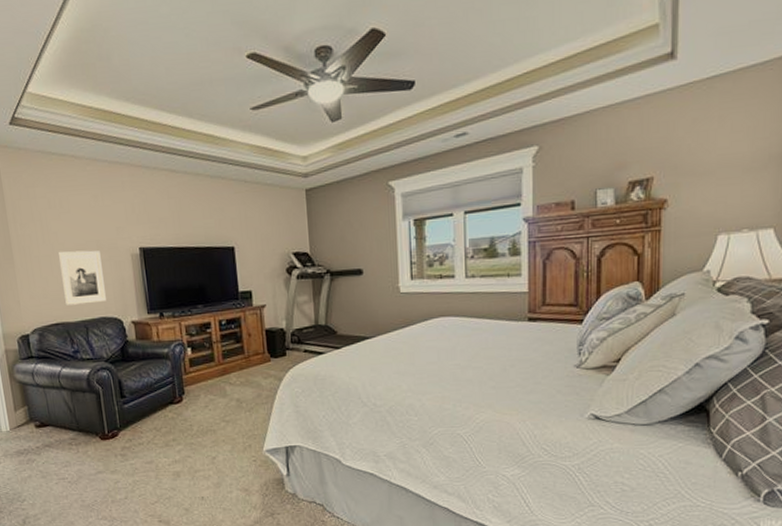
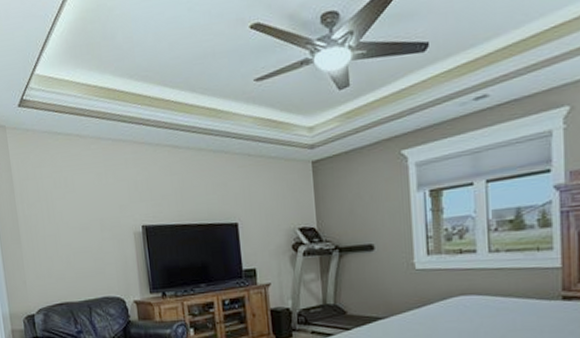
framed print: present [57,250,106,305] -> none [62,229,109,285]

